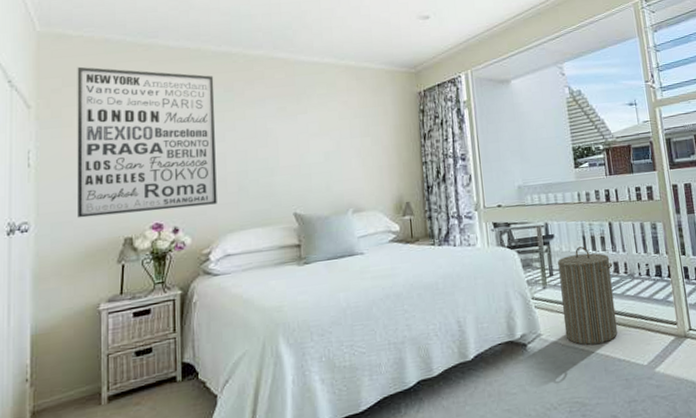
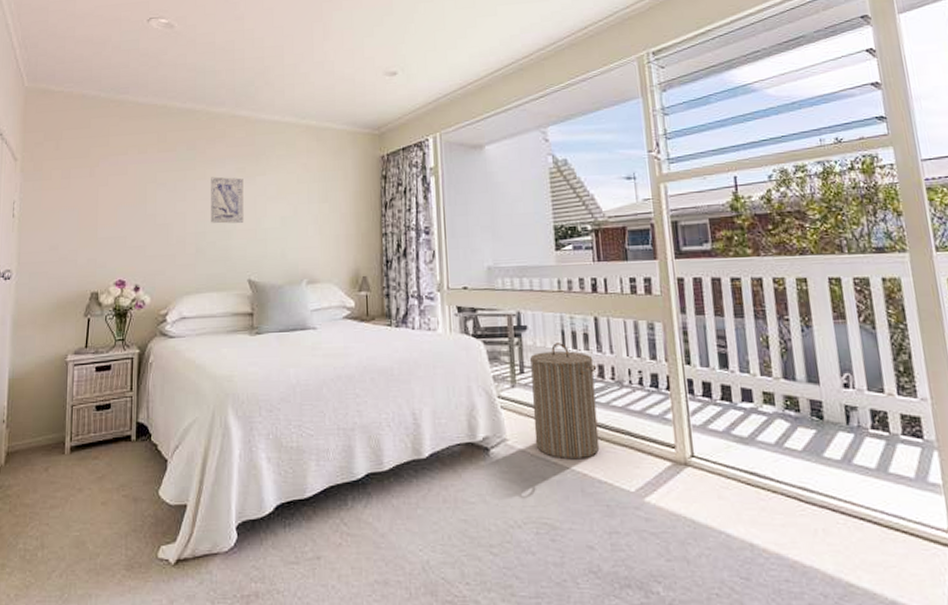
wall art: present [77,66,217,218] -> none [52,121,178,270]
wall art: none [251,116,287,162] -> present [211,176,244,224]

